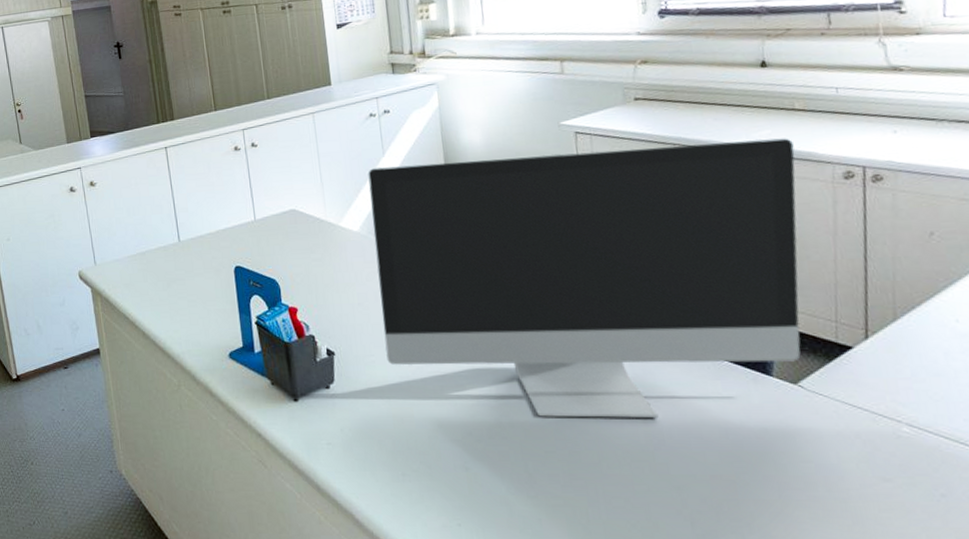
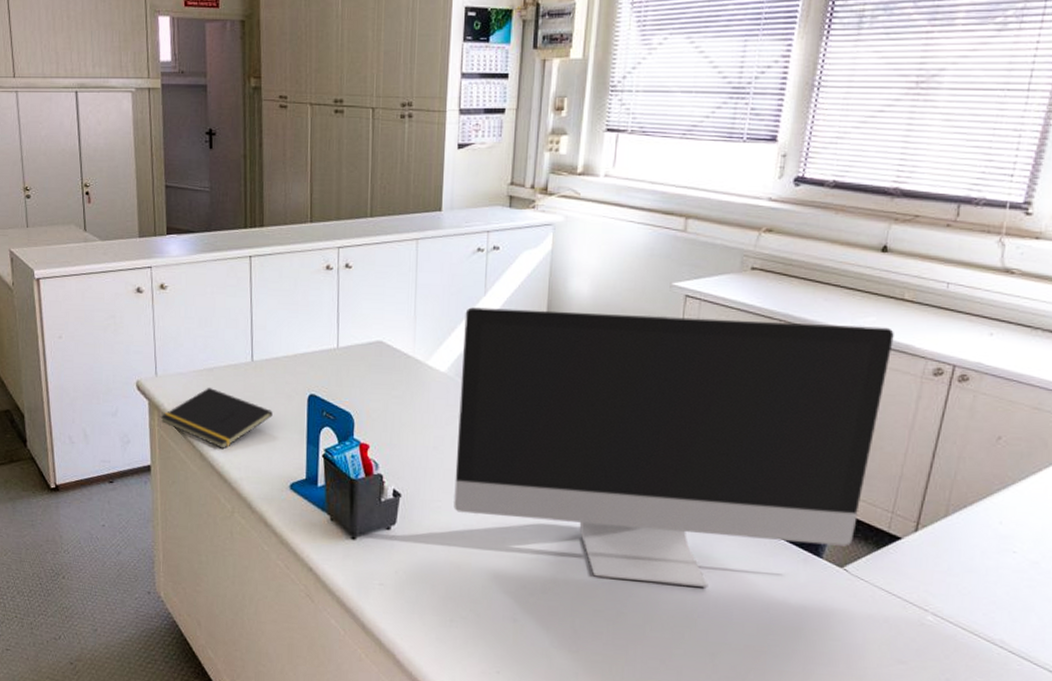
notepad: none [103,270,204,327] -> present [160,388,273,450]

